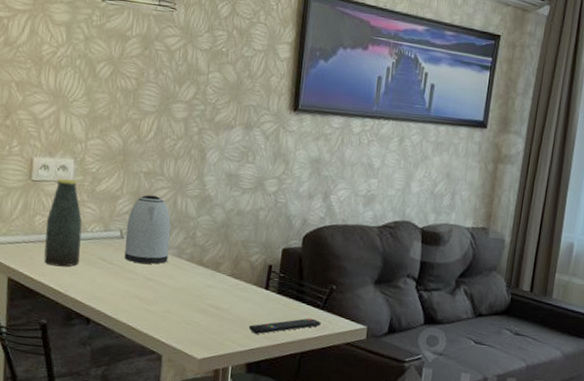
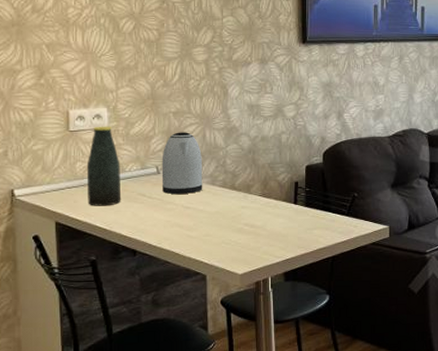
remote control: present [248,318,321,334] -> none [283,225,347,245]

